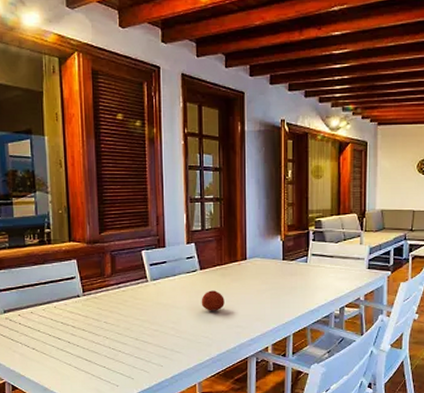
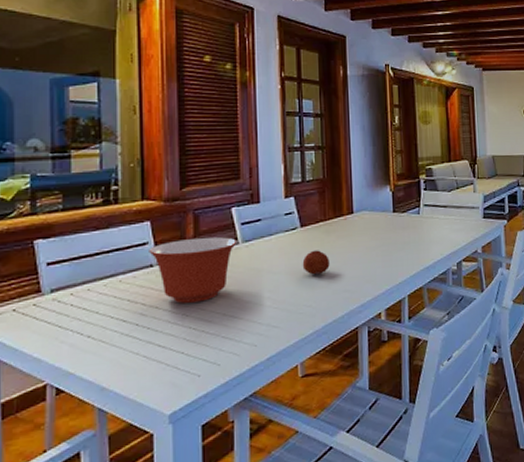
mixing bowl: none [76,275,147,328] -> present [149,237,238,304]

